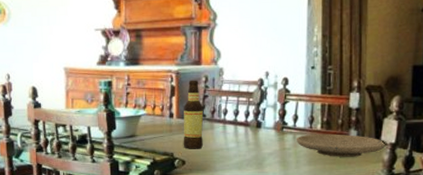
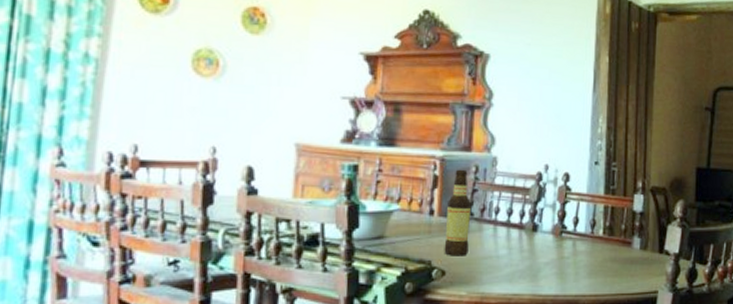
plate: present [295,134,386,157] -> none [575,240,670,269]

